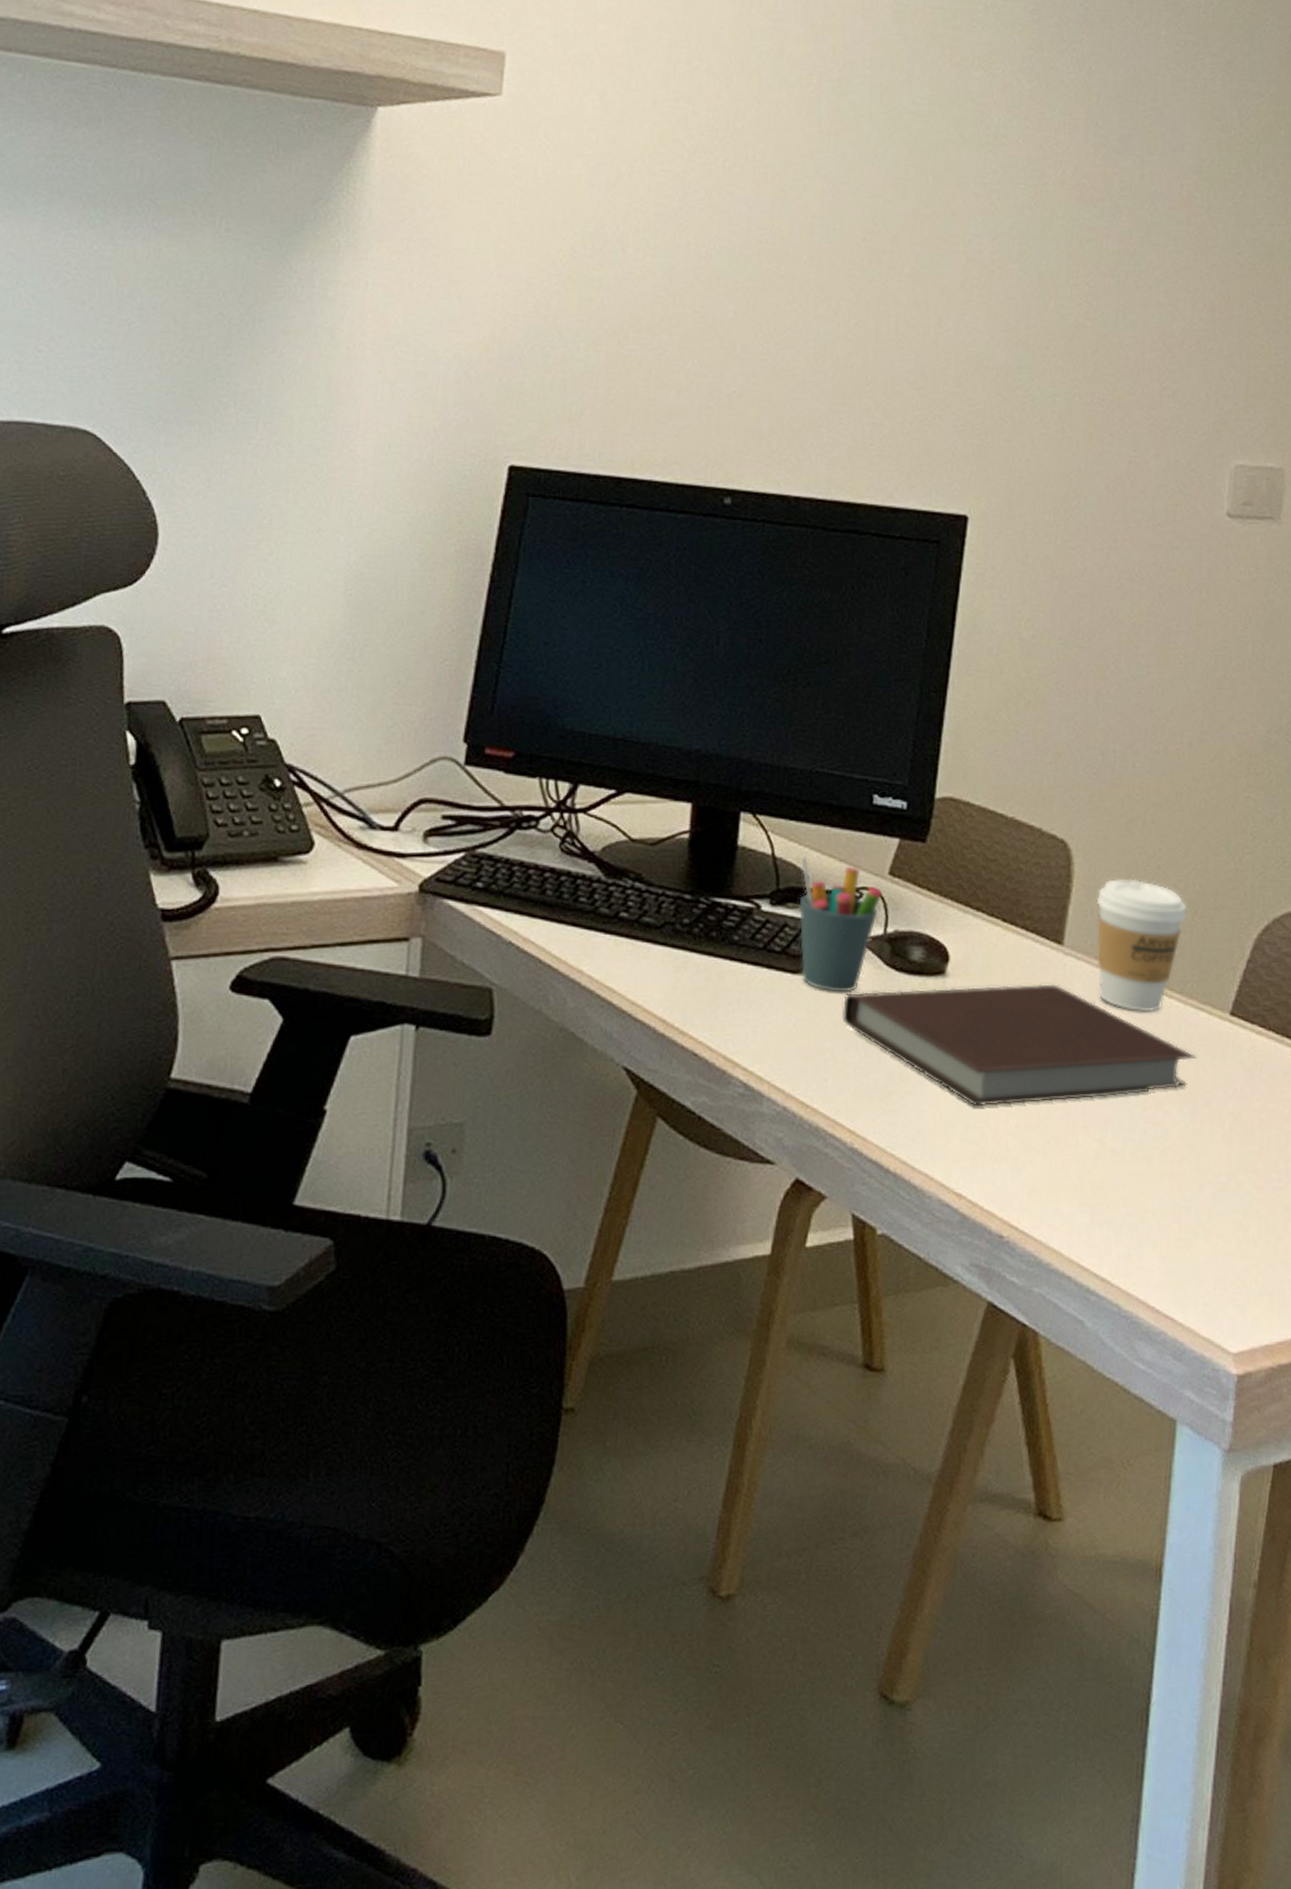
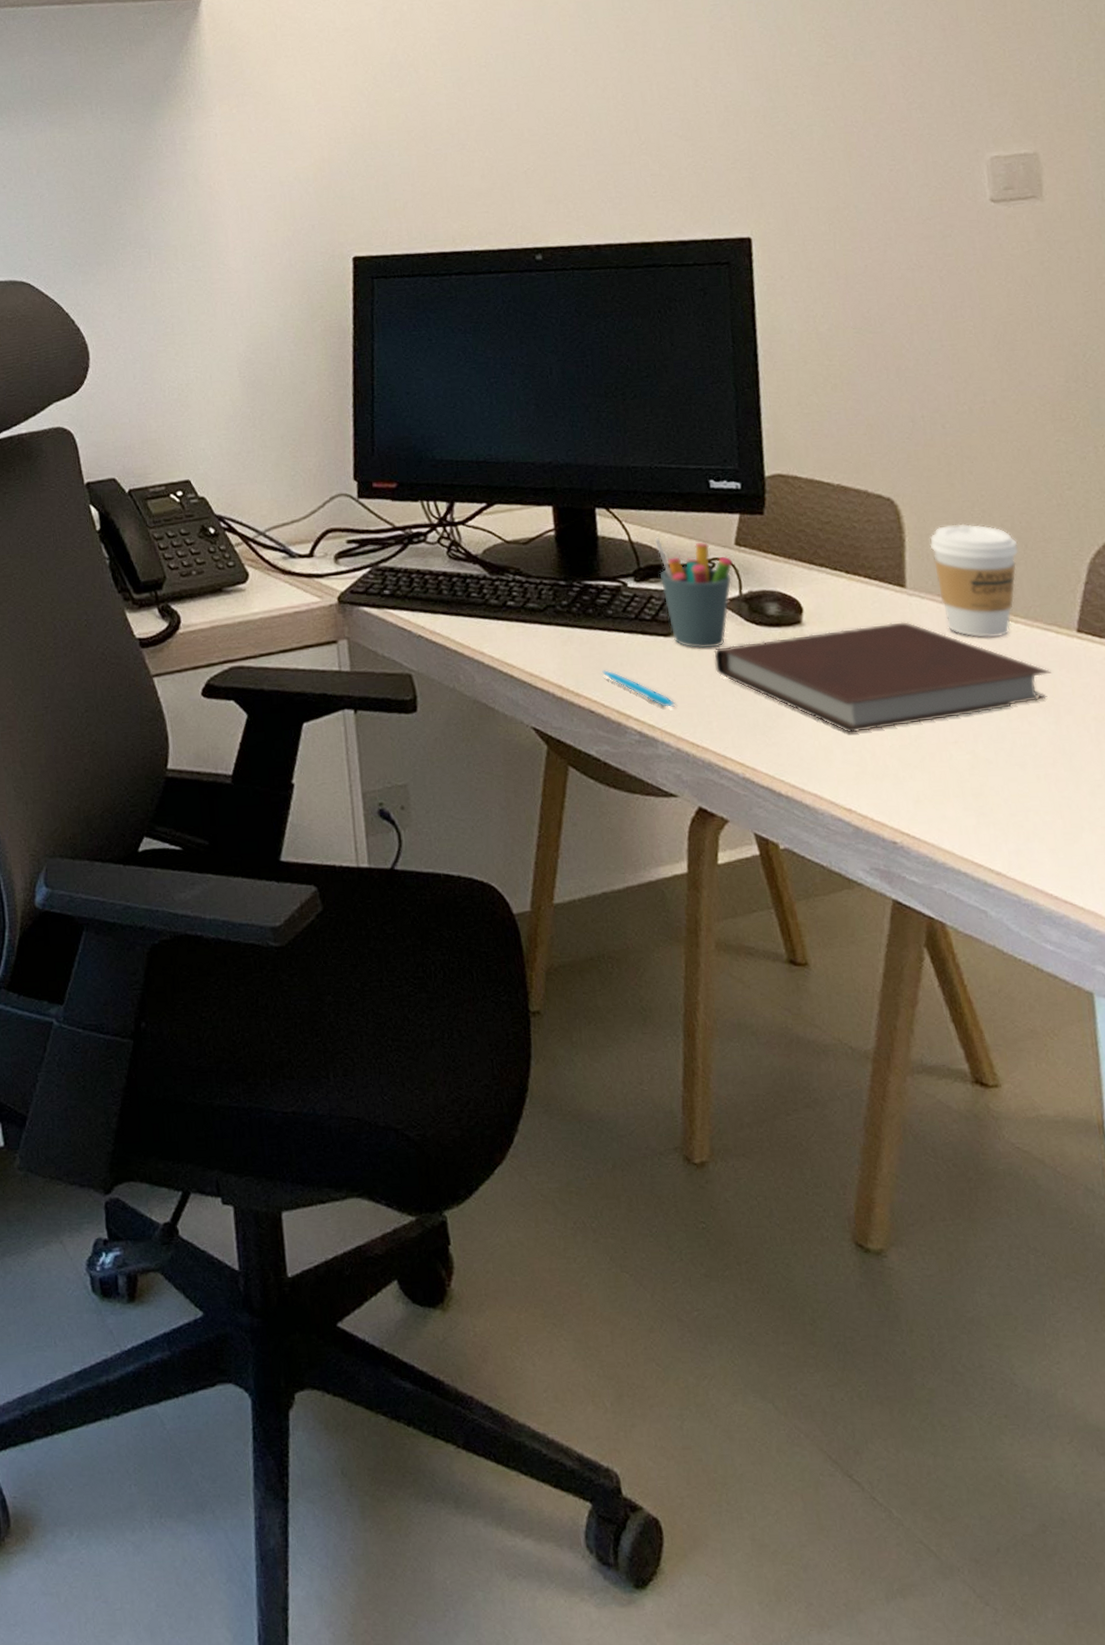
pen: none [715,1006,792,1059] -> present [602,670,676,708]

